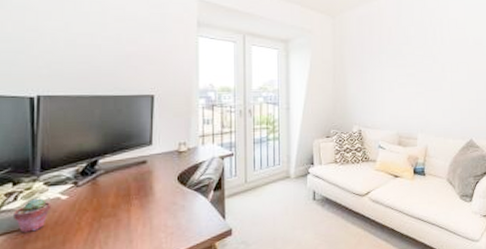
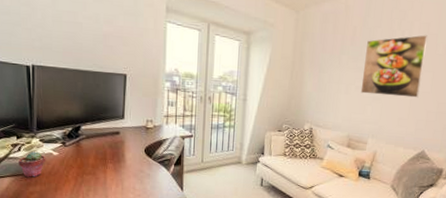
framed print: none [402,29,458,89] -> present [360,35,429,98]

